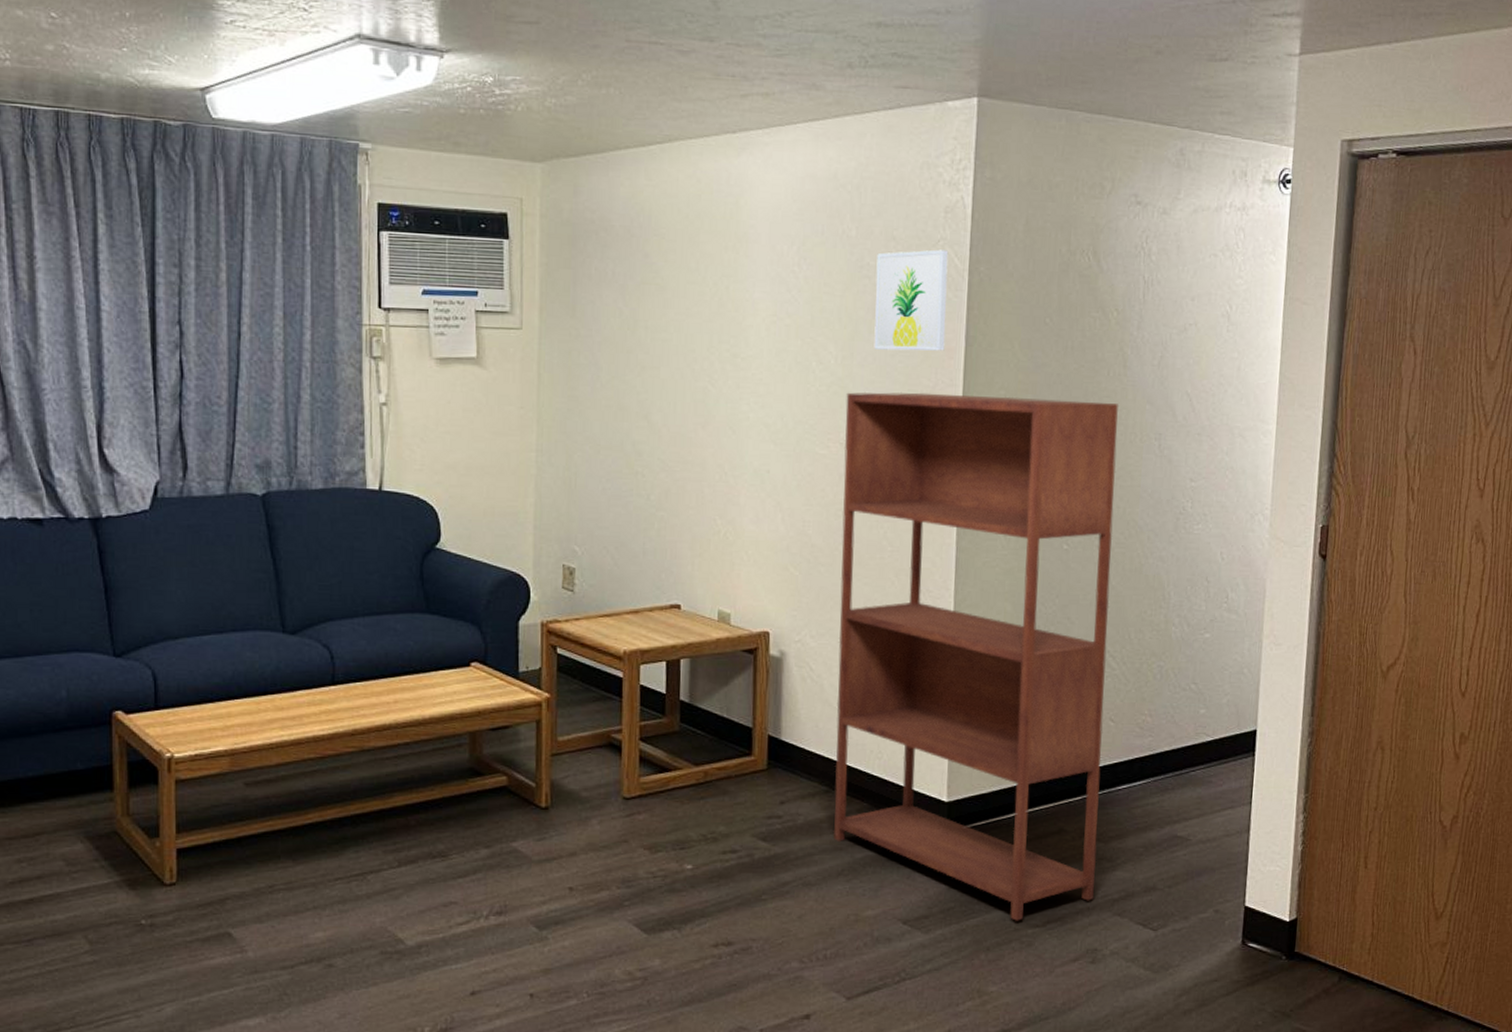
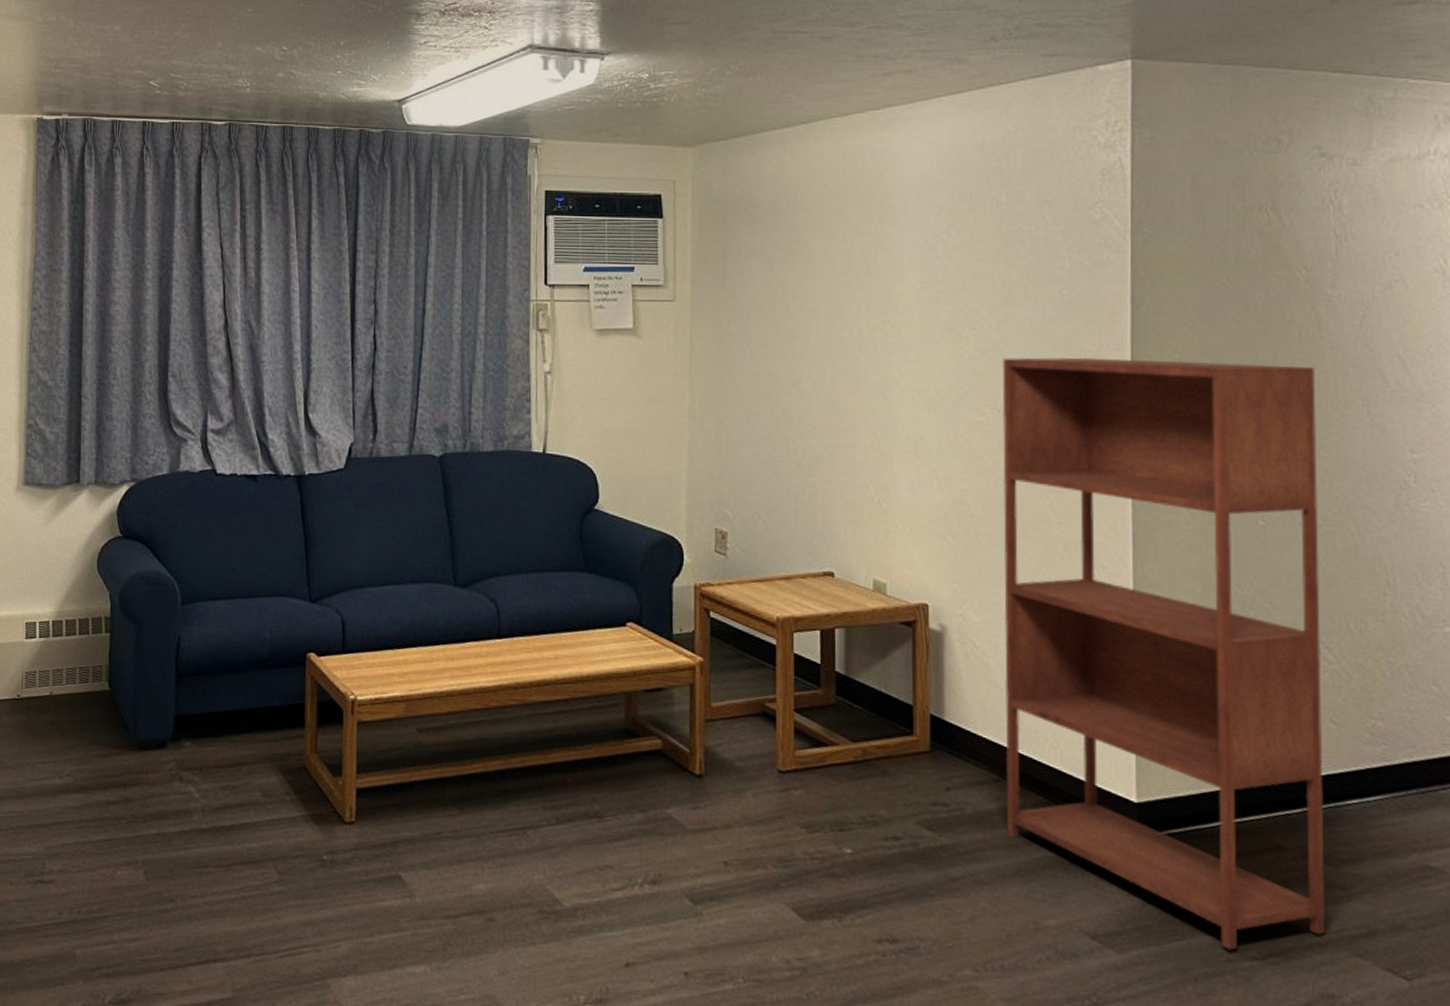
wall art: present [874,249,949,351] -> none [1029,212,1109,315]

